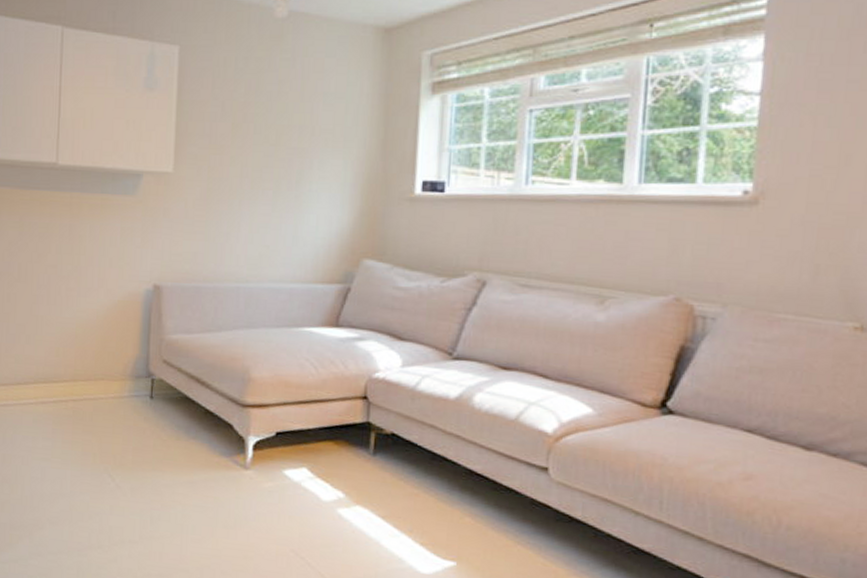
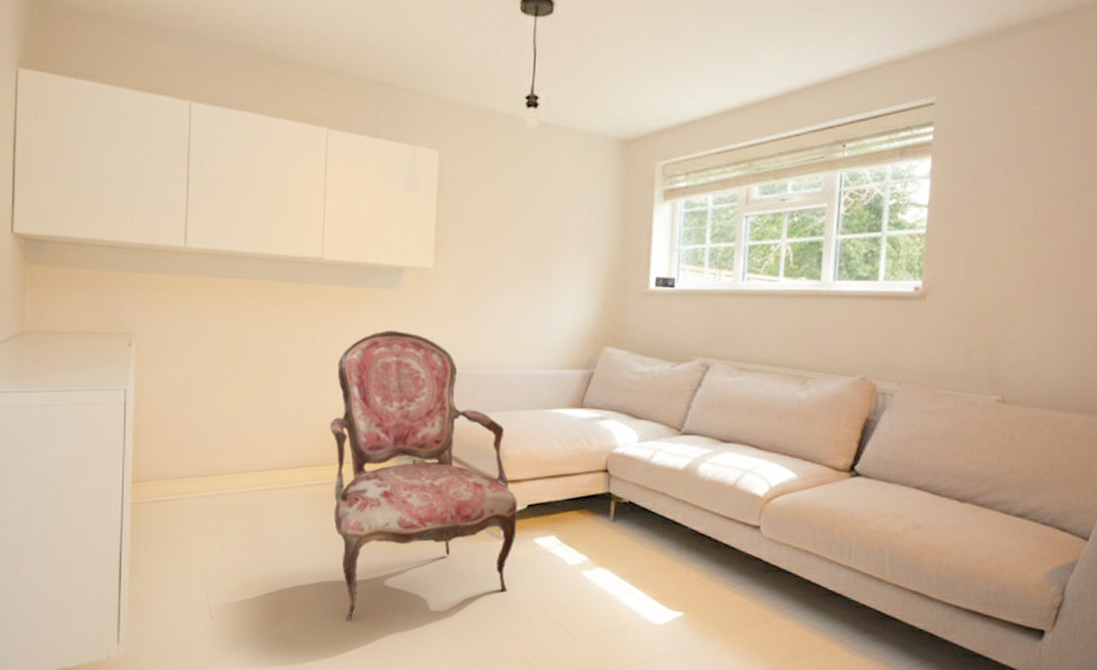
armchair: none [64,240,266,550] -> present [329,330,518,622]

